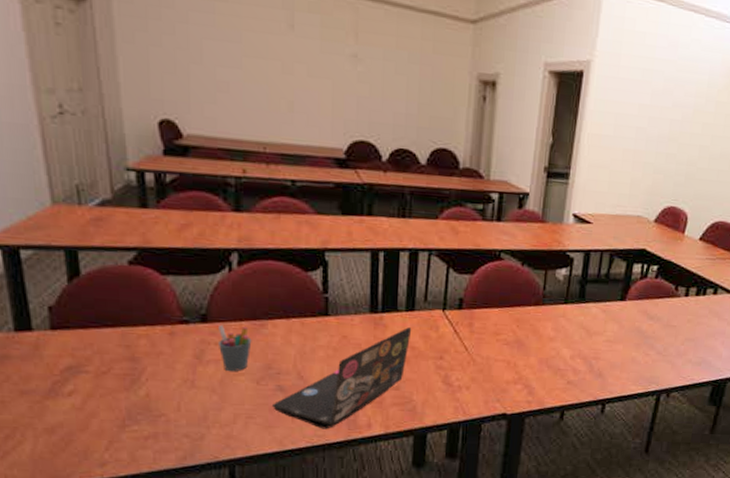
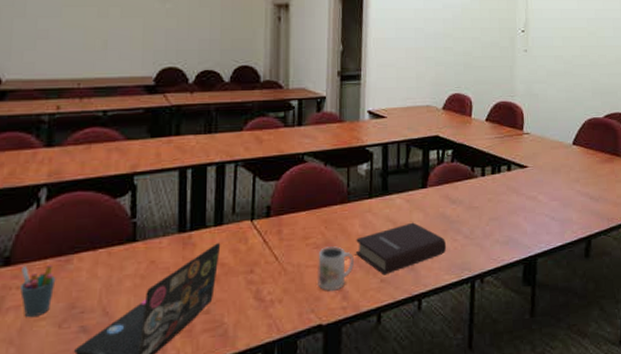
mug: none [504,344,543,386] -> present [316,246,354,291]
book: none [546,332,638,378] -> present [356,222,447,275]

